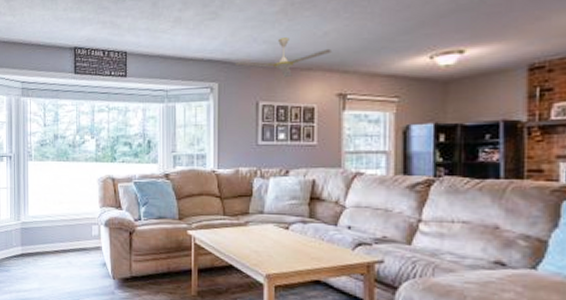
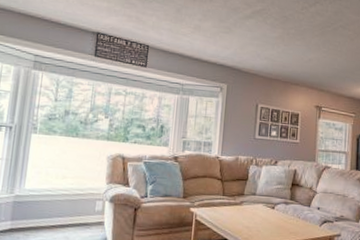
ceiling fan: present [234,37,331,77] -> none [241,57,313,88]

